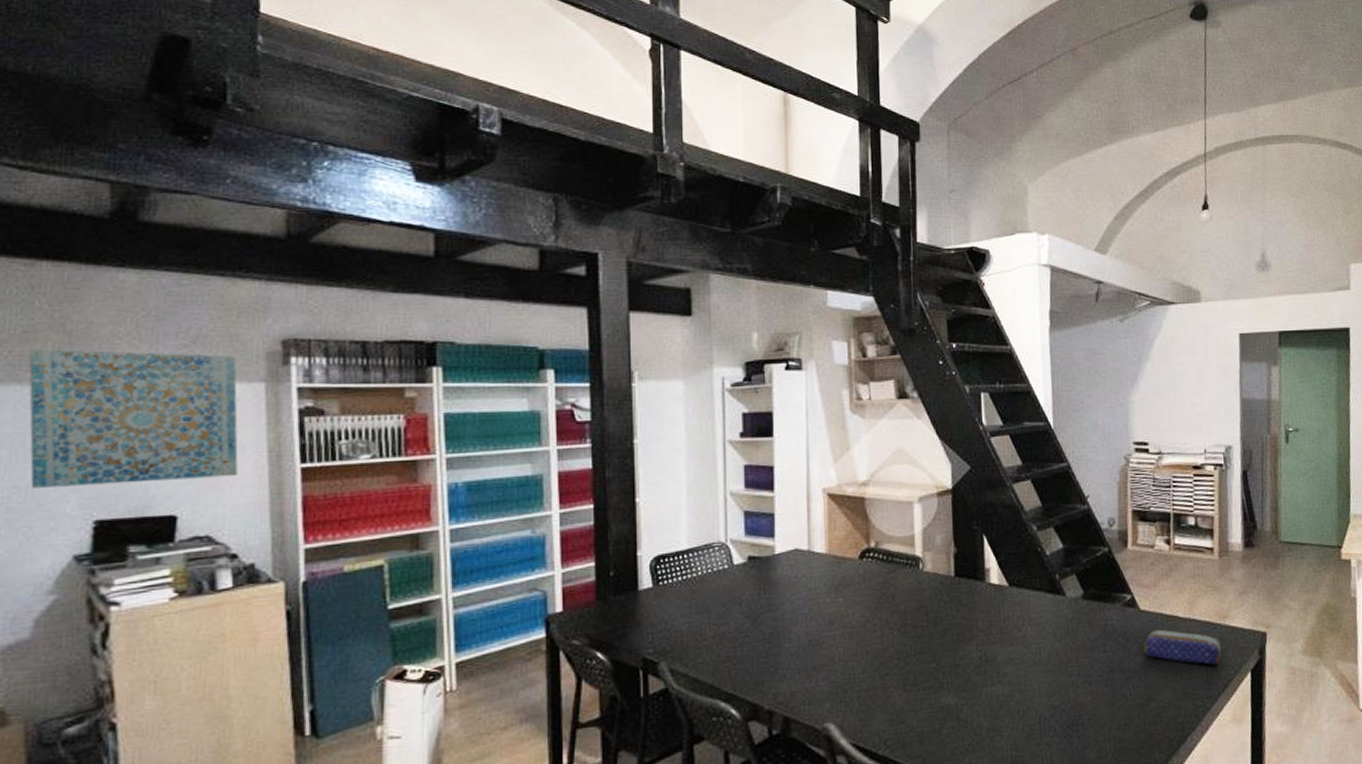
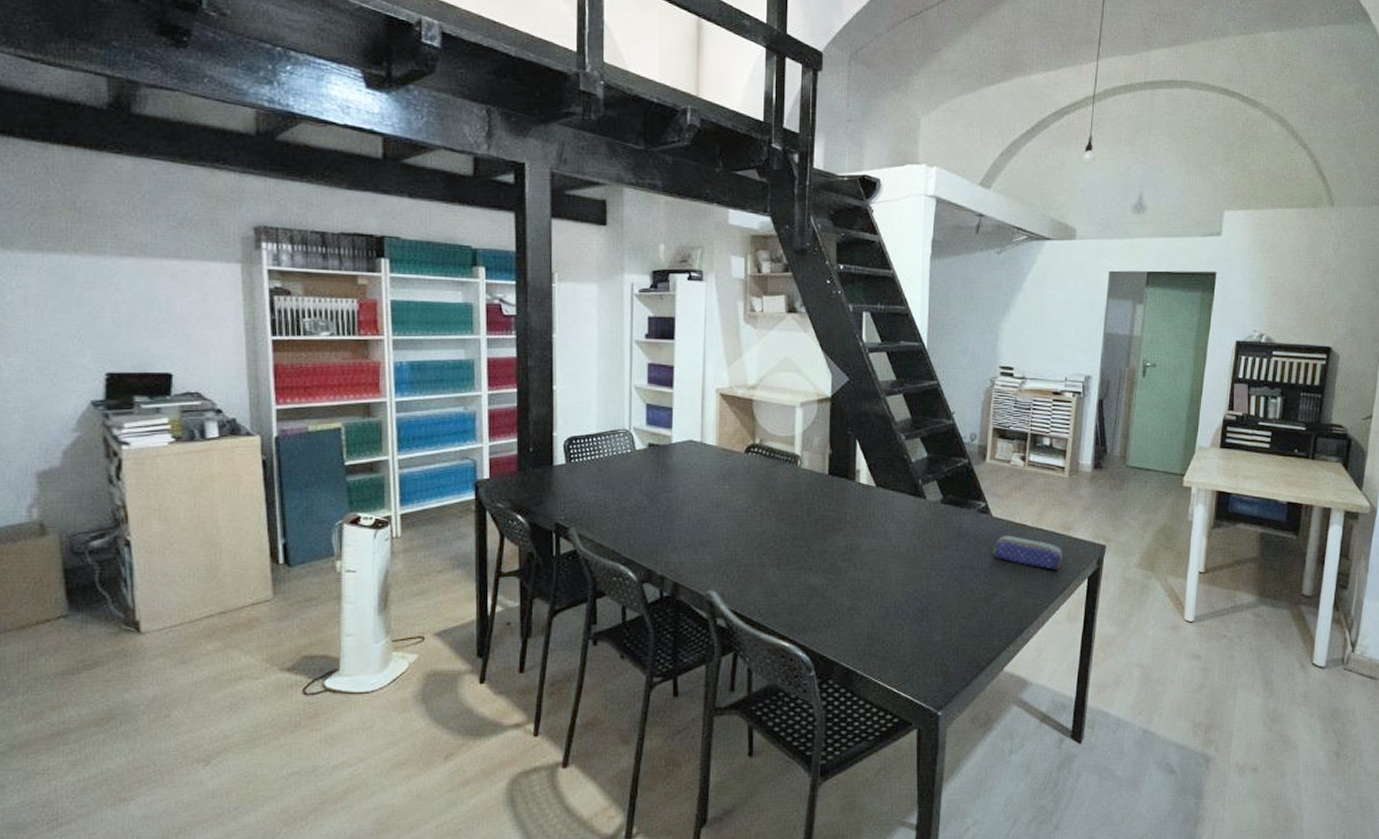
wall art: present [28,348,238,488] -> none [47,222,220,344]

